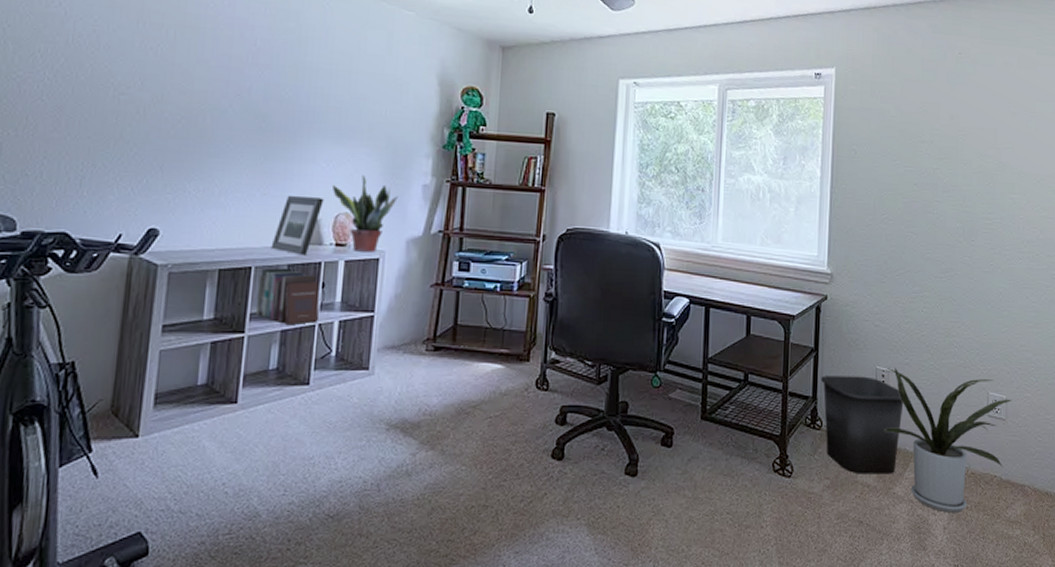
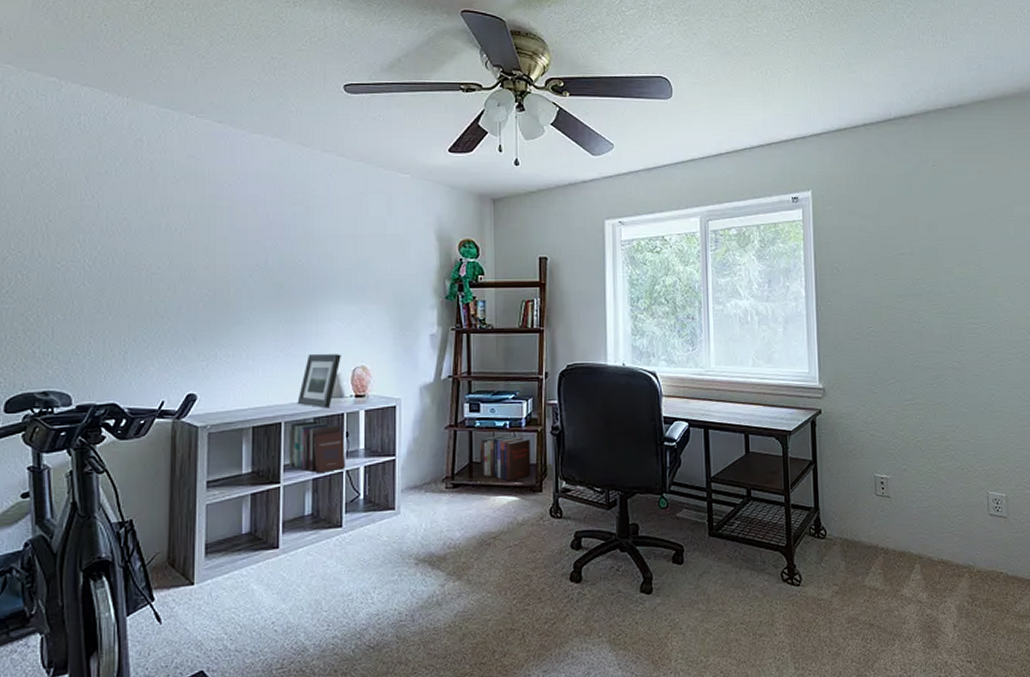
potted plant: present [331,175,398,252] -> none [347,330,408,401]
books: none [465,298,521,348] -> present [480,435,531,481]
waste bin: present [820,376,904,474] -> none [821,484,905,579]
house plant: present [882,367,1013,513] -> none [883,474,1013,611]

